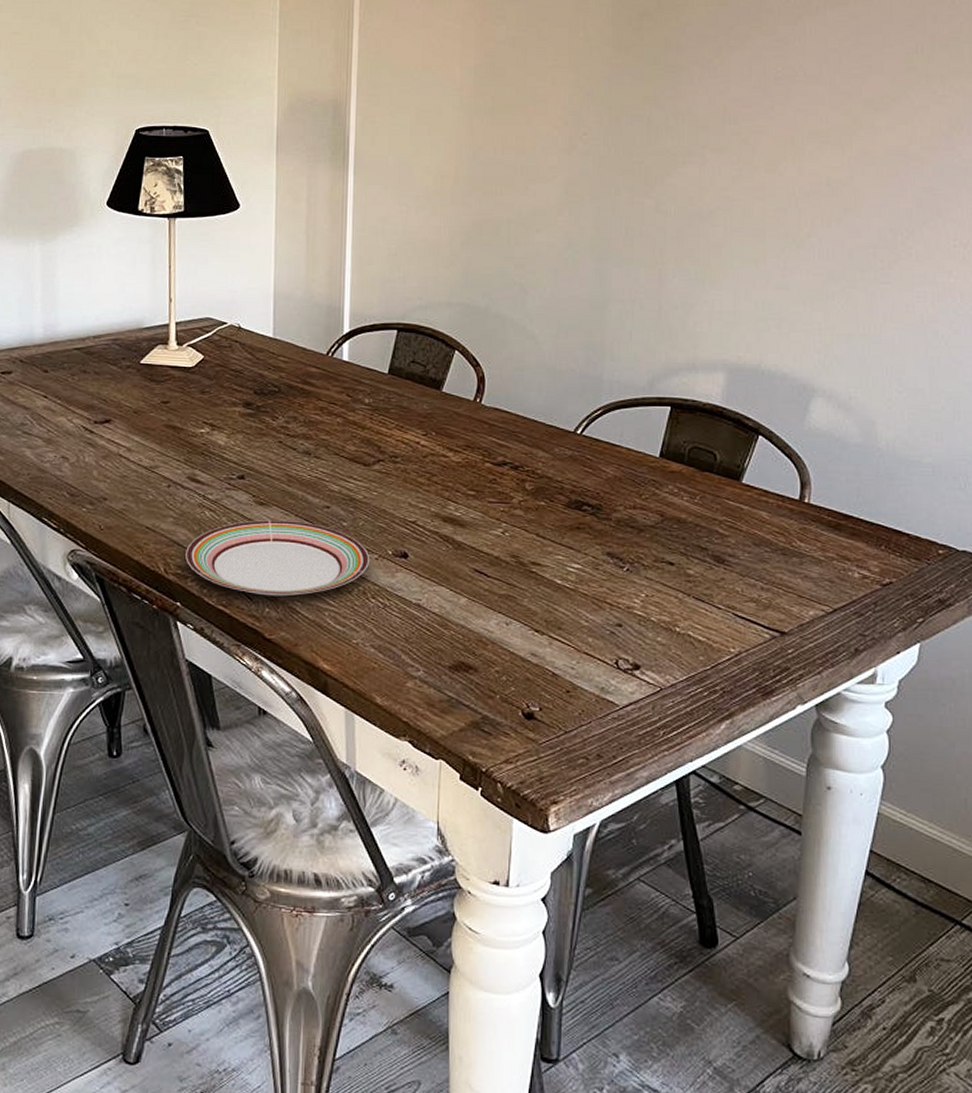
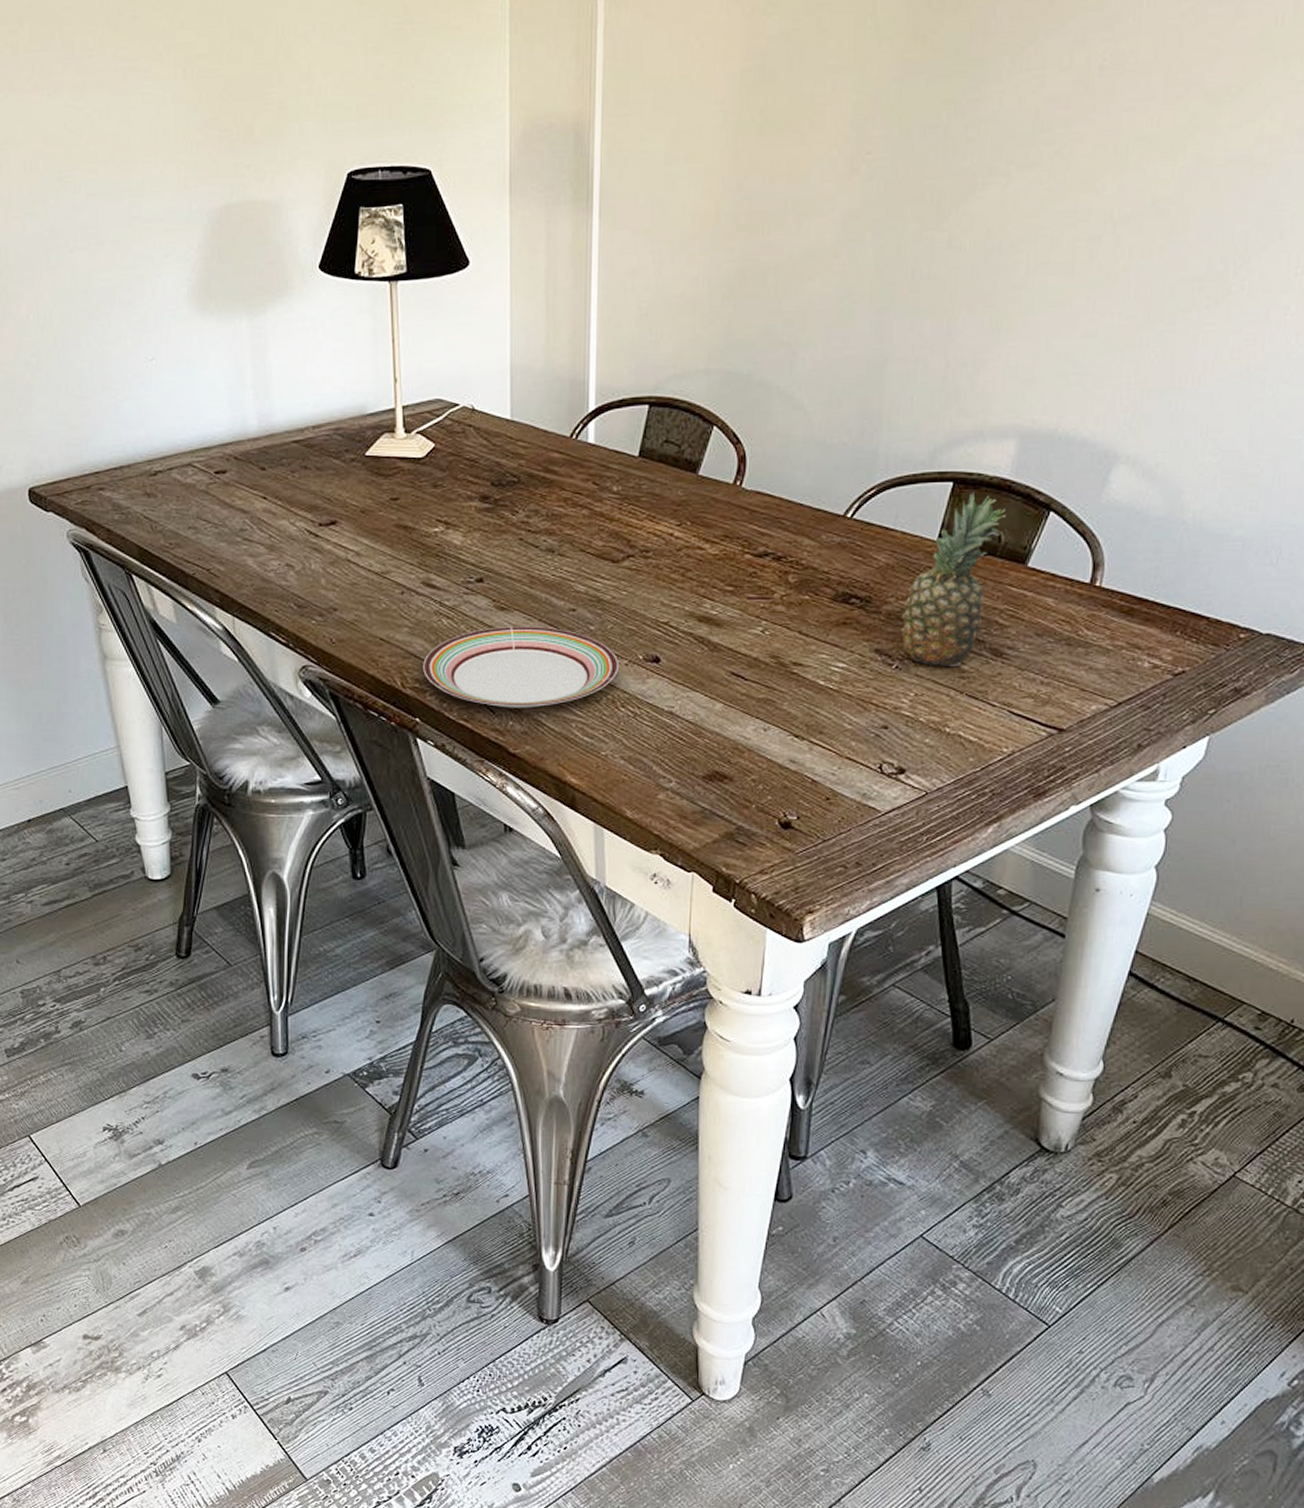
fruit: none [629,416,720,572] -> present [900,493,1007,668]

